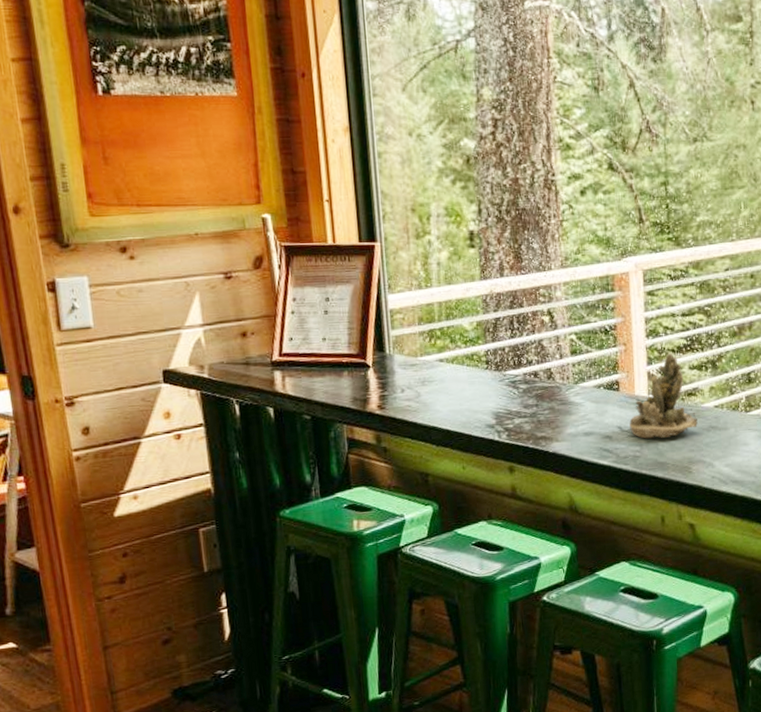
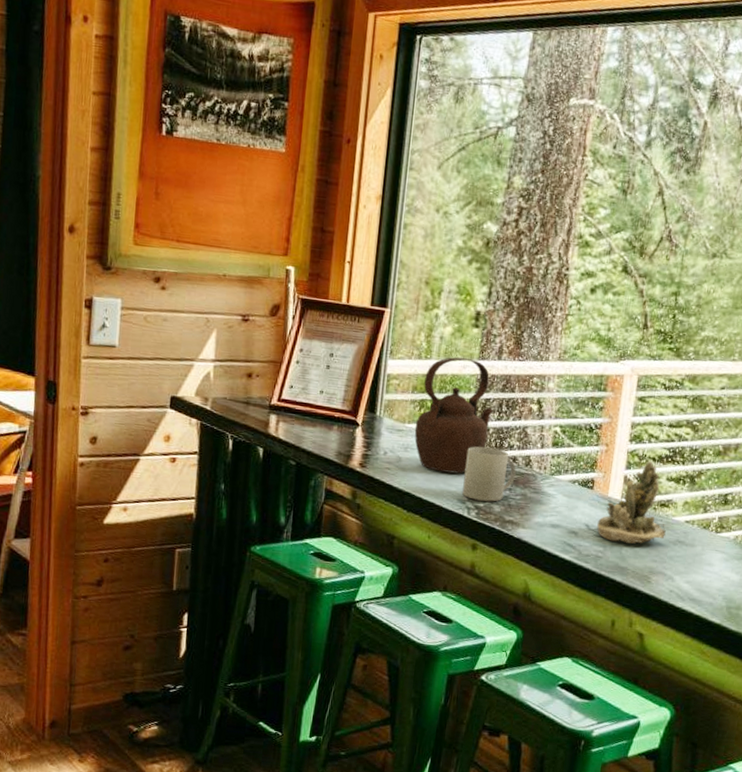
teapot: none [428,281,507,400] -> present [414,357,495,474]
mug: none [486,367,540,422] -> present [462,446,516,502]

